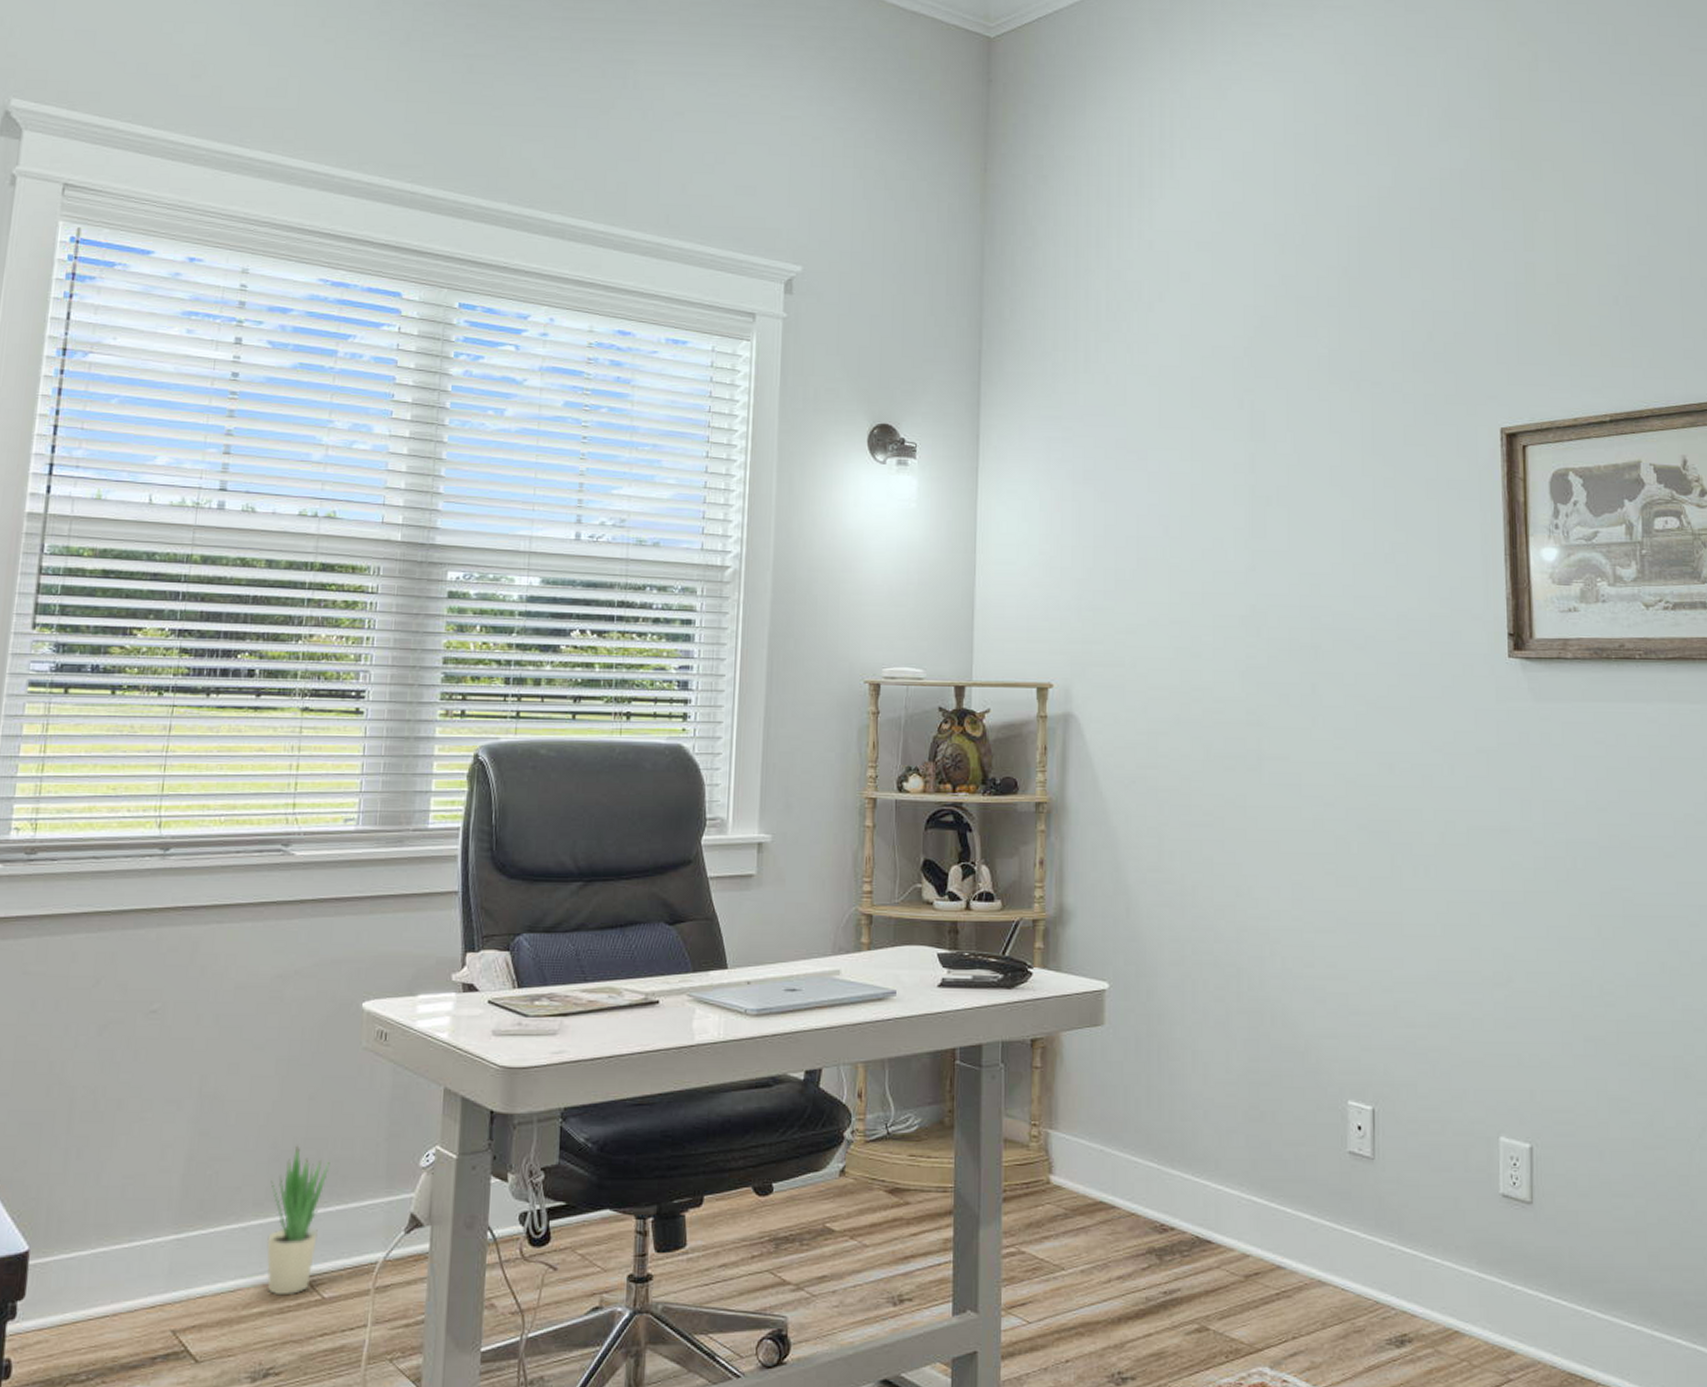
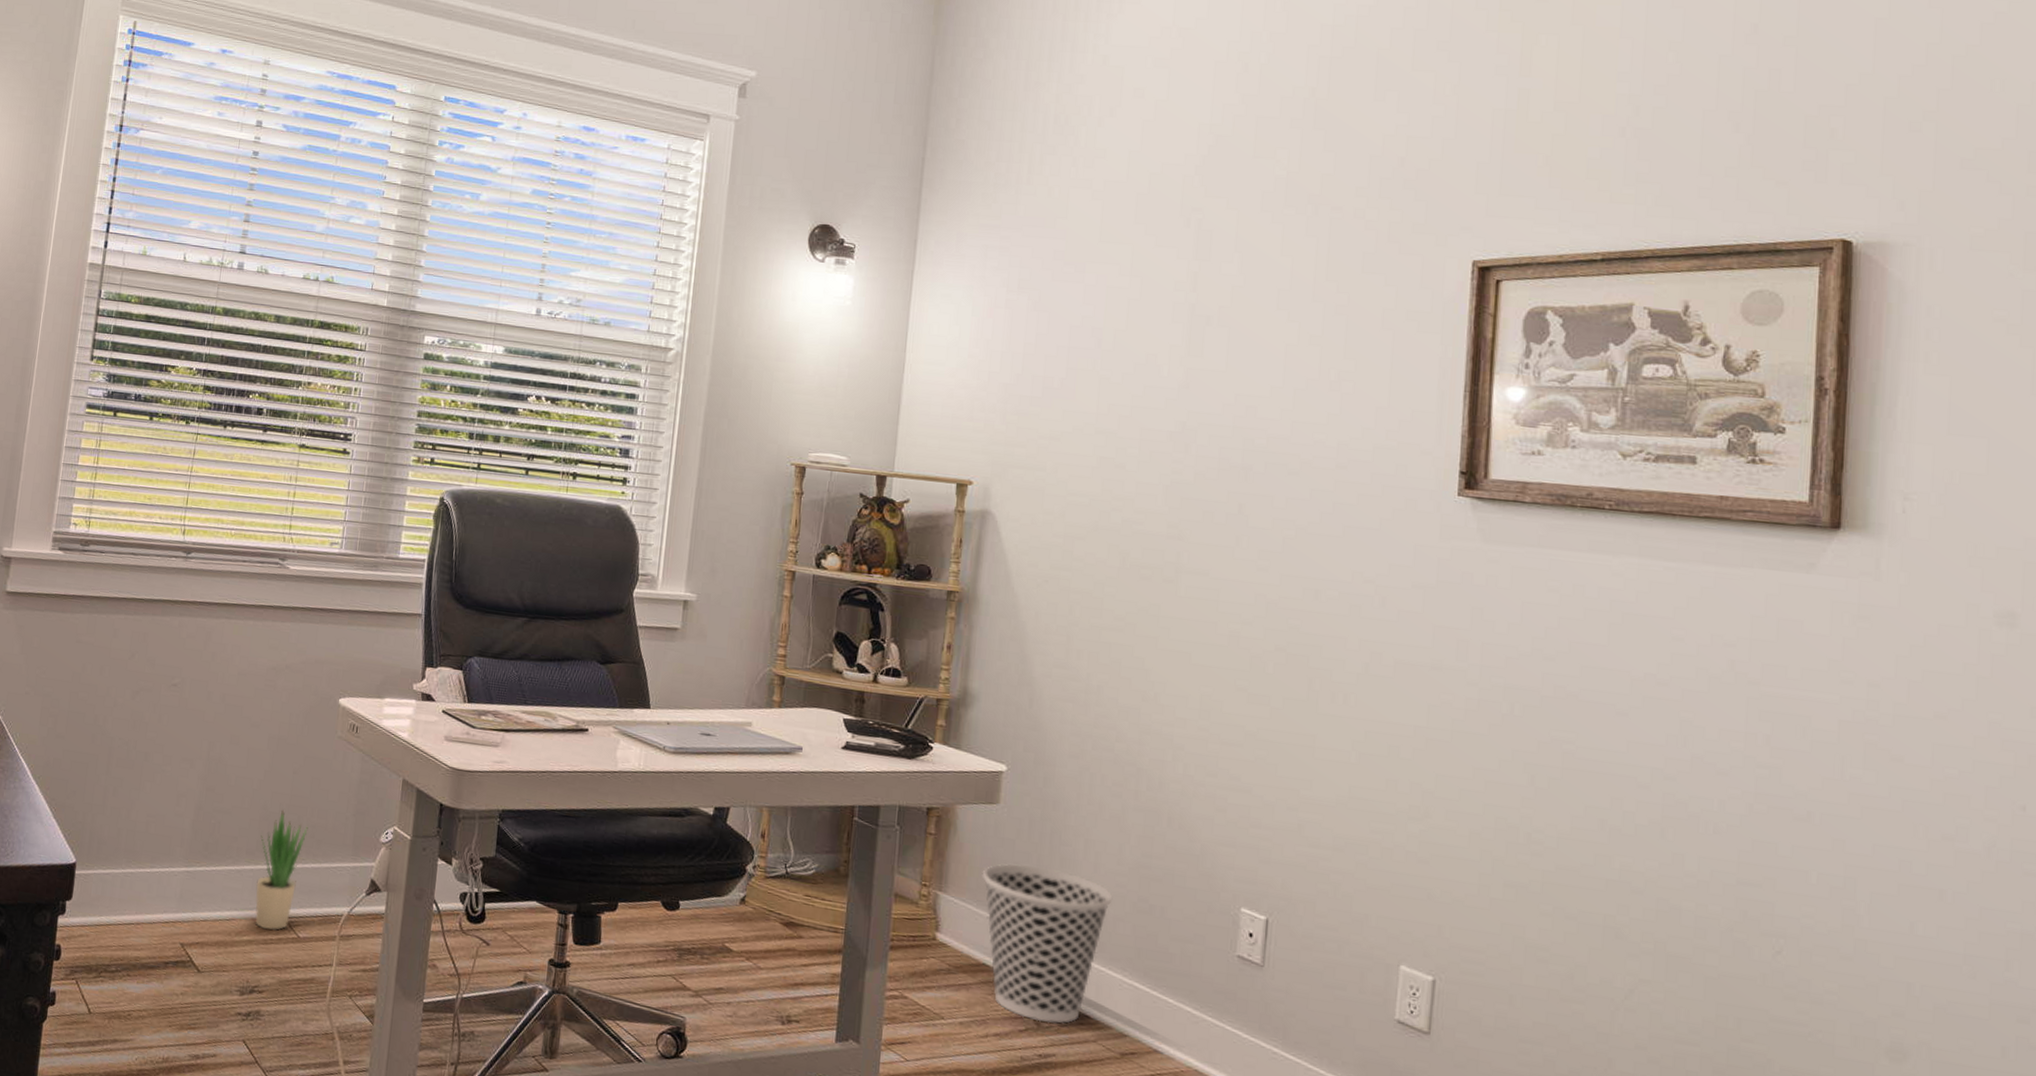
wastebasket: none [1092,1088,1224,1256] -> present [981,864,1113,1024]

